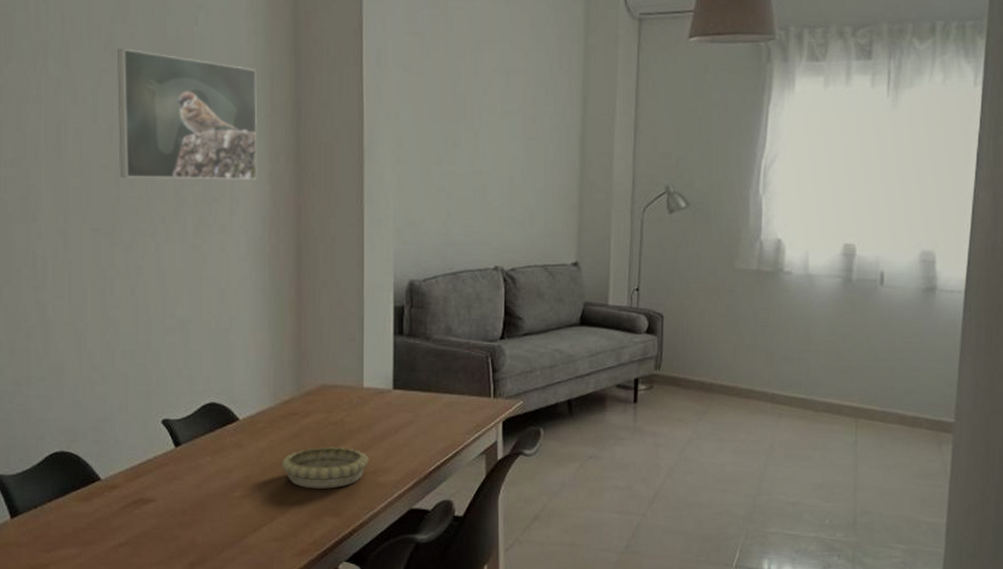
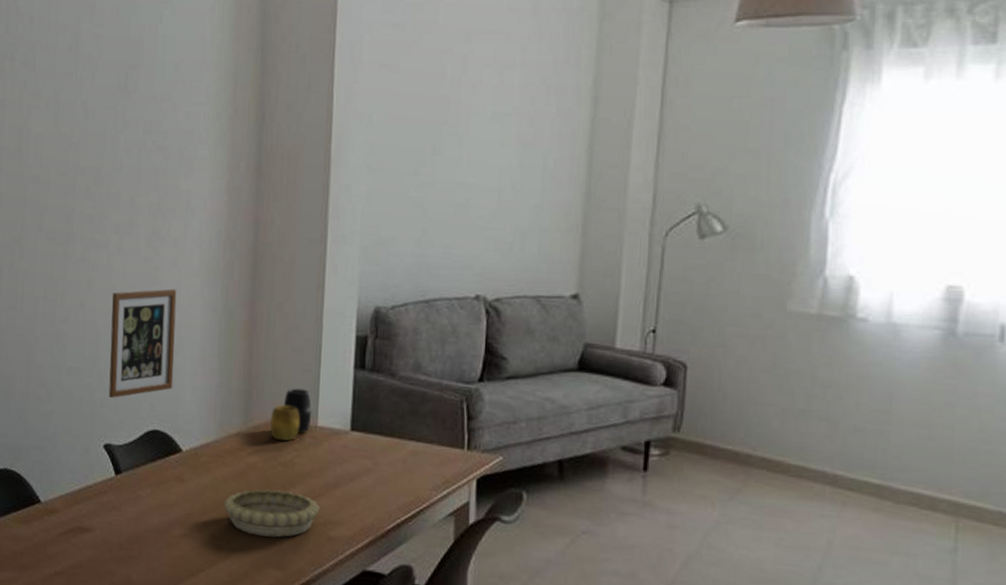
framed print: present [116,48,258,181] -> none [76,49,220,190]
picture frame: none [162,272,227,376] -> present [108,288,177,398]
vase: none [321,356,358,402] -> present [270,388,313,441]

